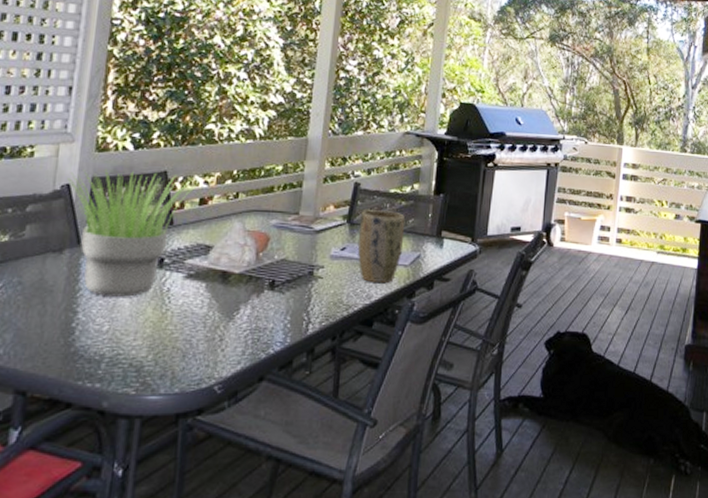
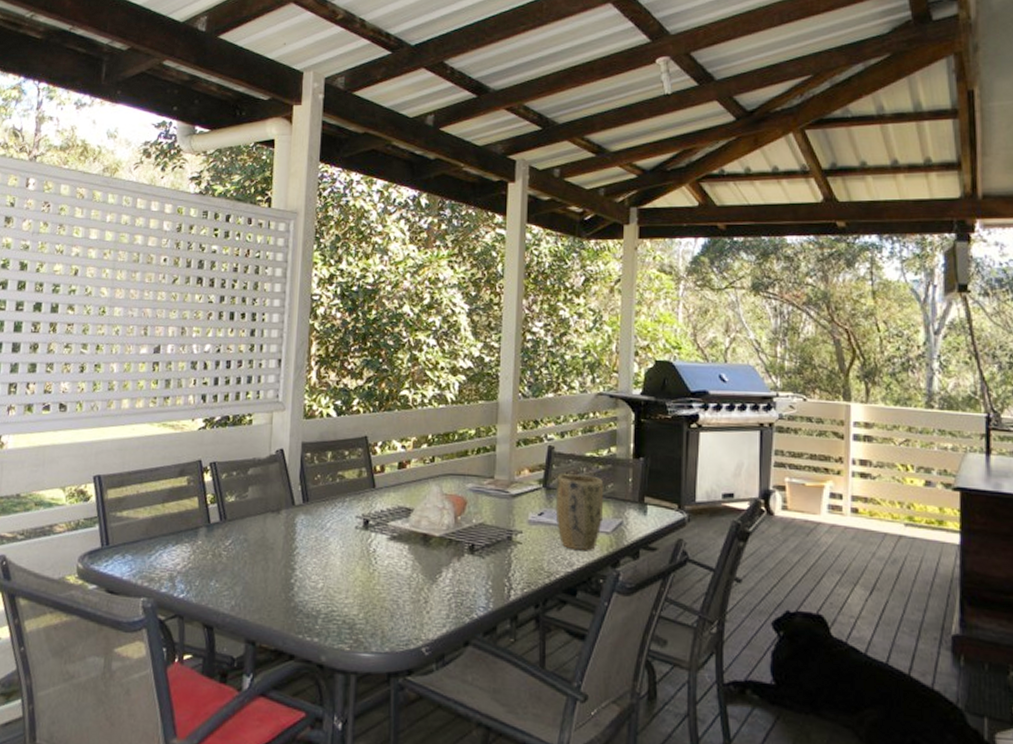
potted plant: present [67,169,198,297] -> none [281,435,396,556]

